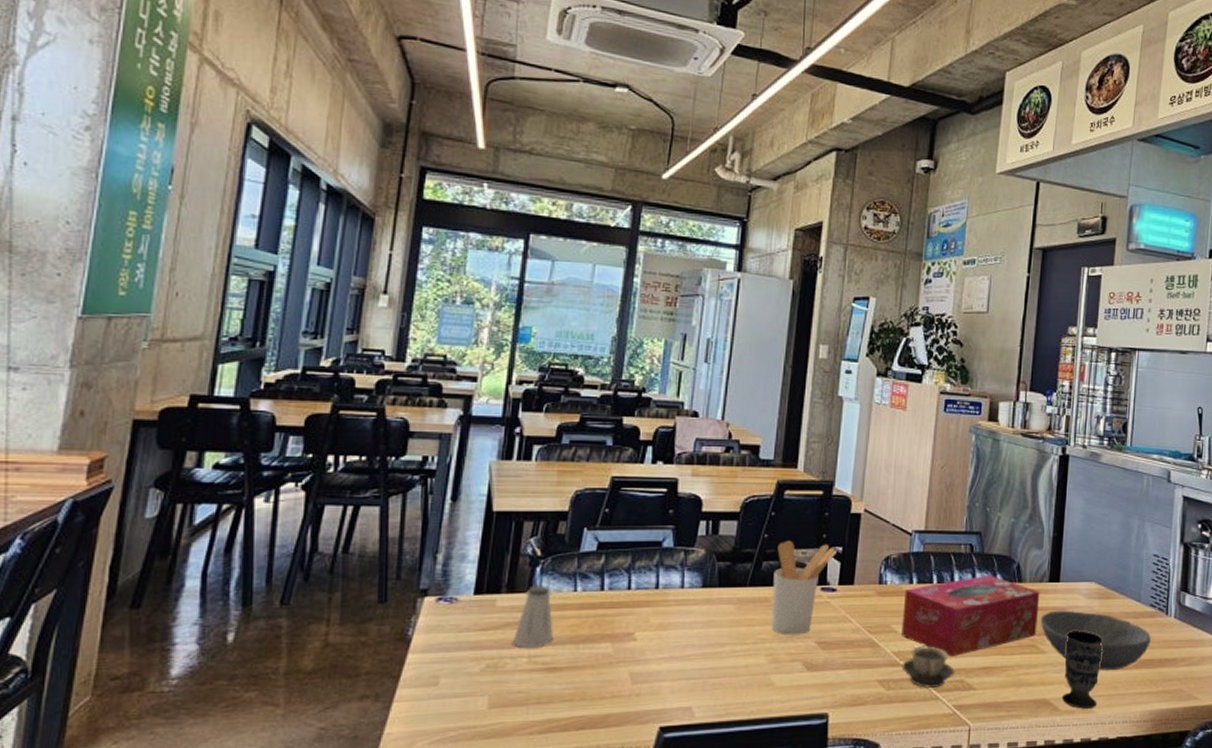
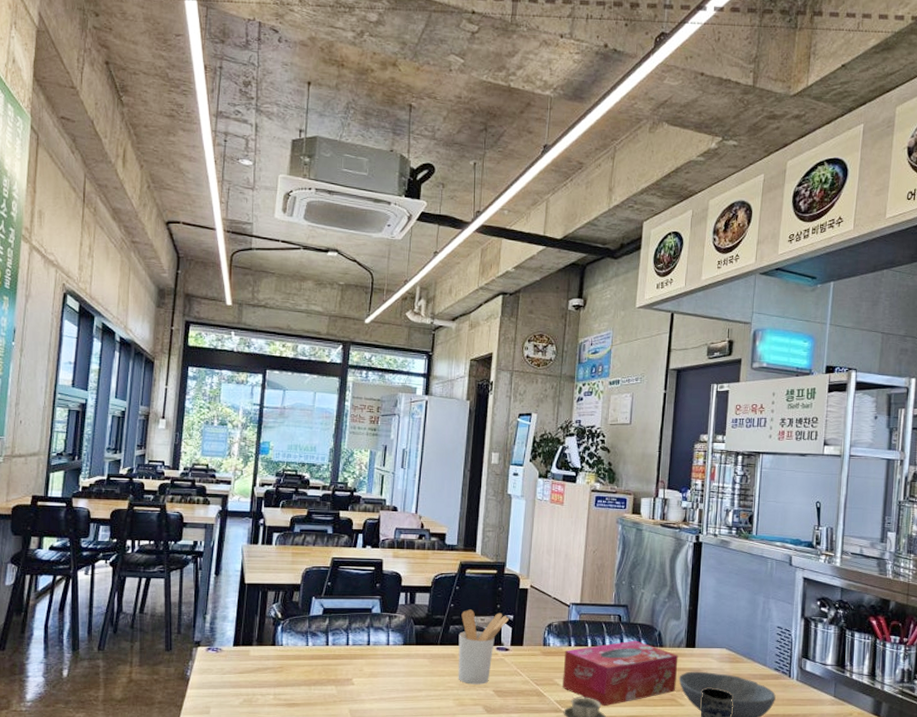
saltshaker: present [513,585,553,648] -> none [263,640,292,687]

